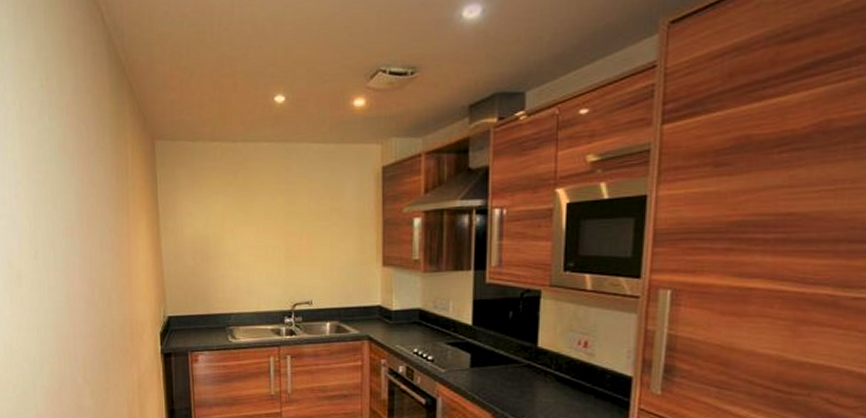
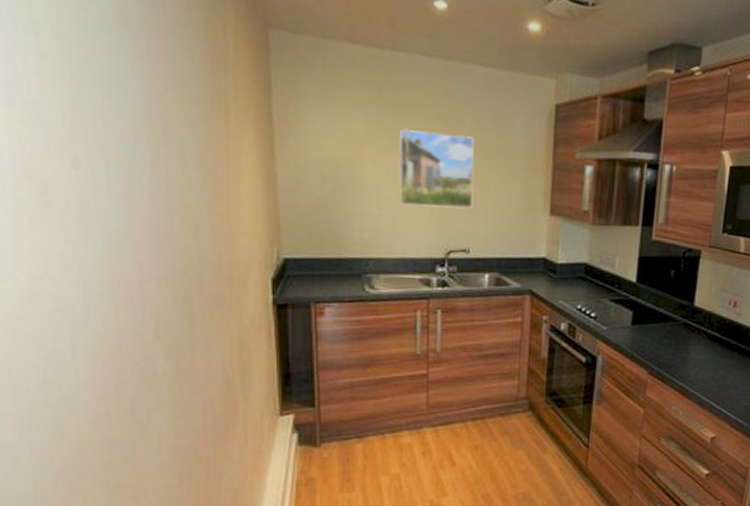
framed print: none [251,204,314,267] -> present [399,129,474,208]

